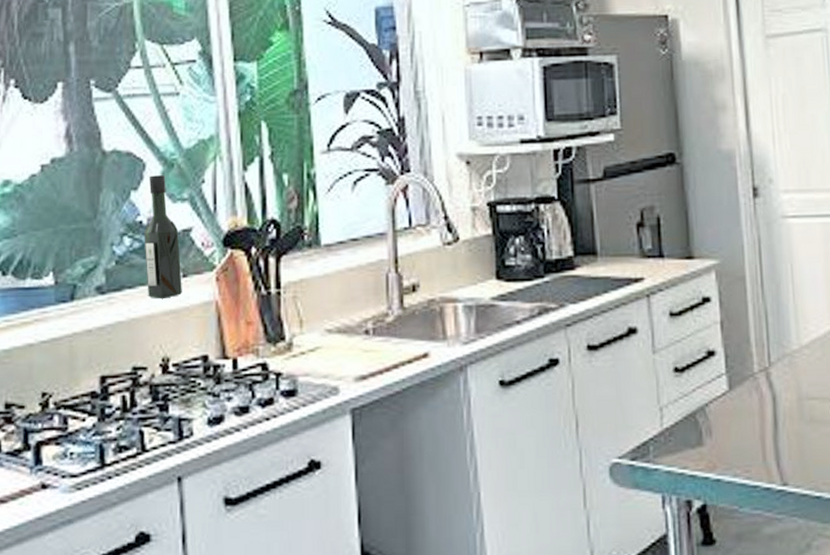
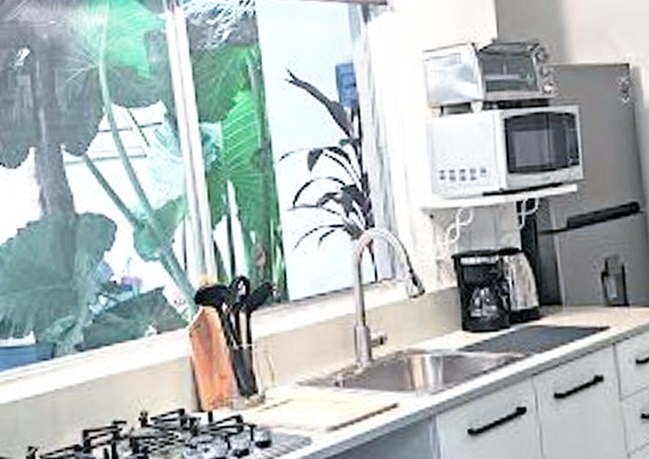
bottle: present [144,175,182,299] -> none [118,236,157,355]

